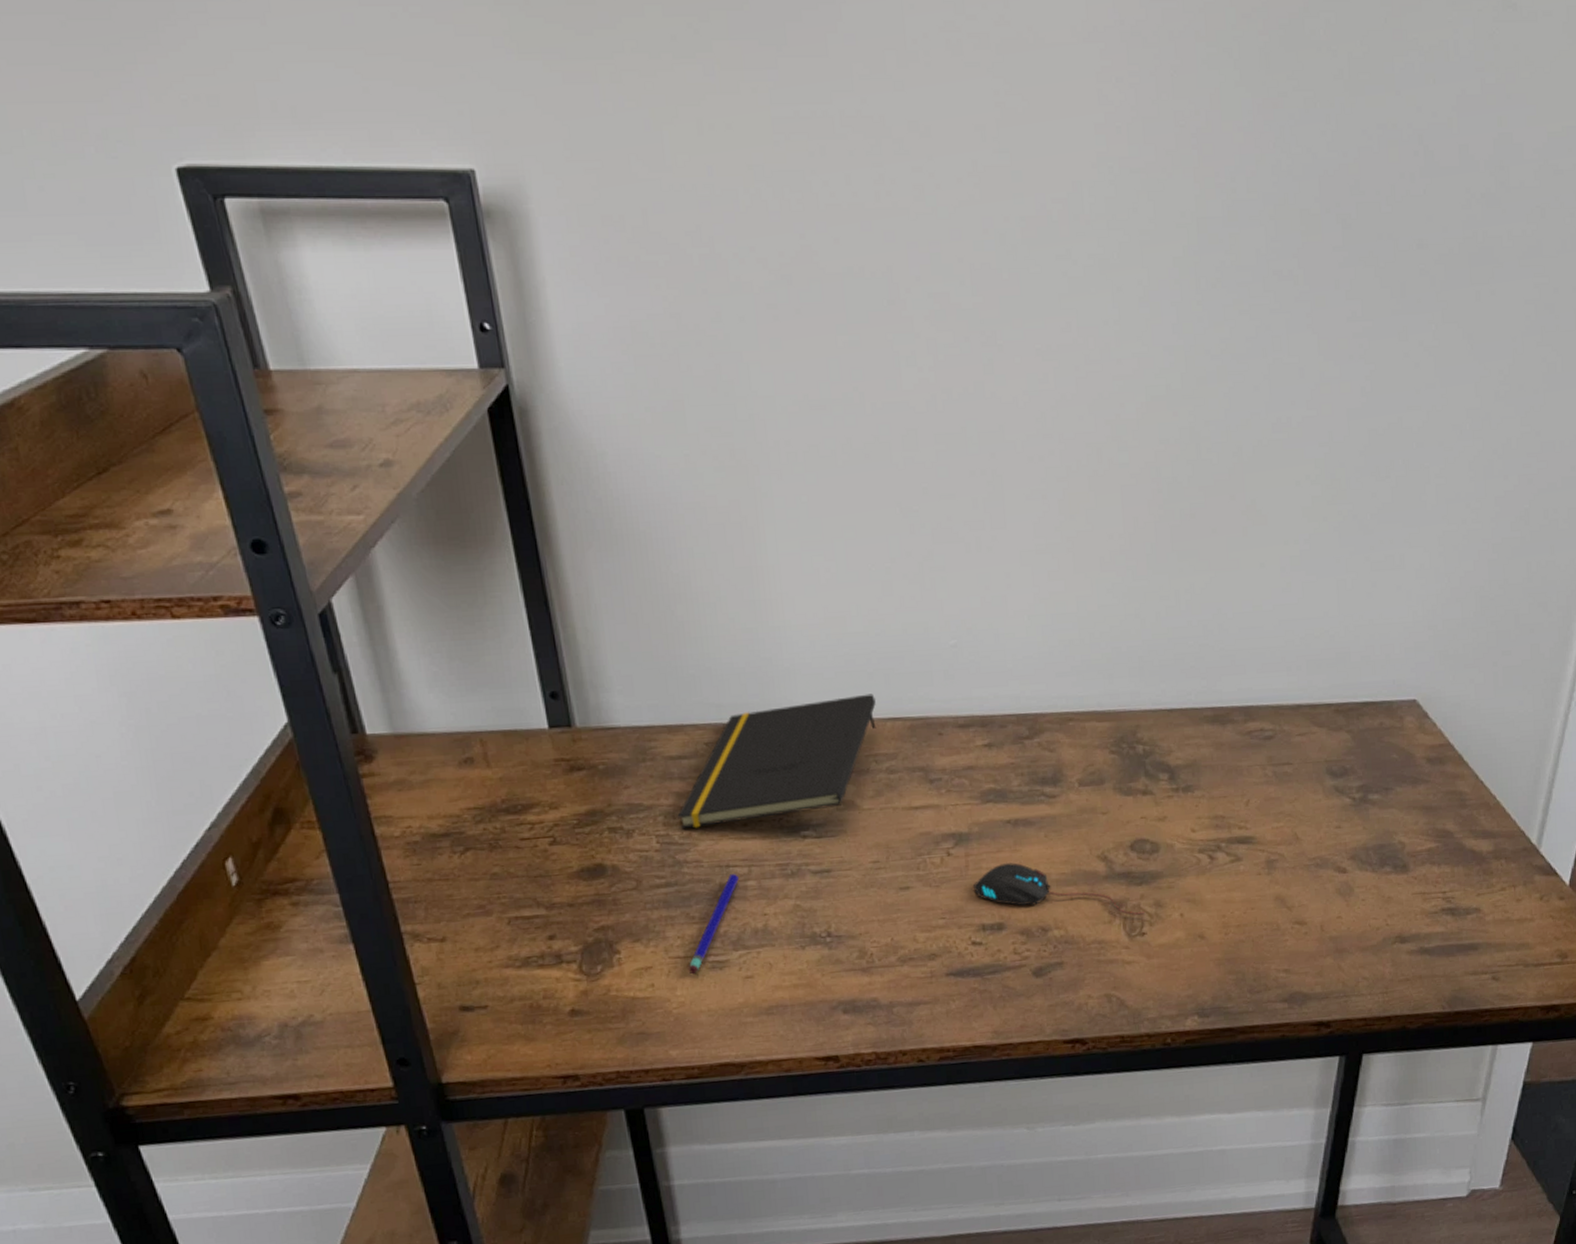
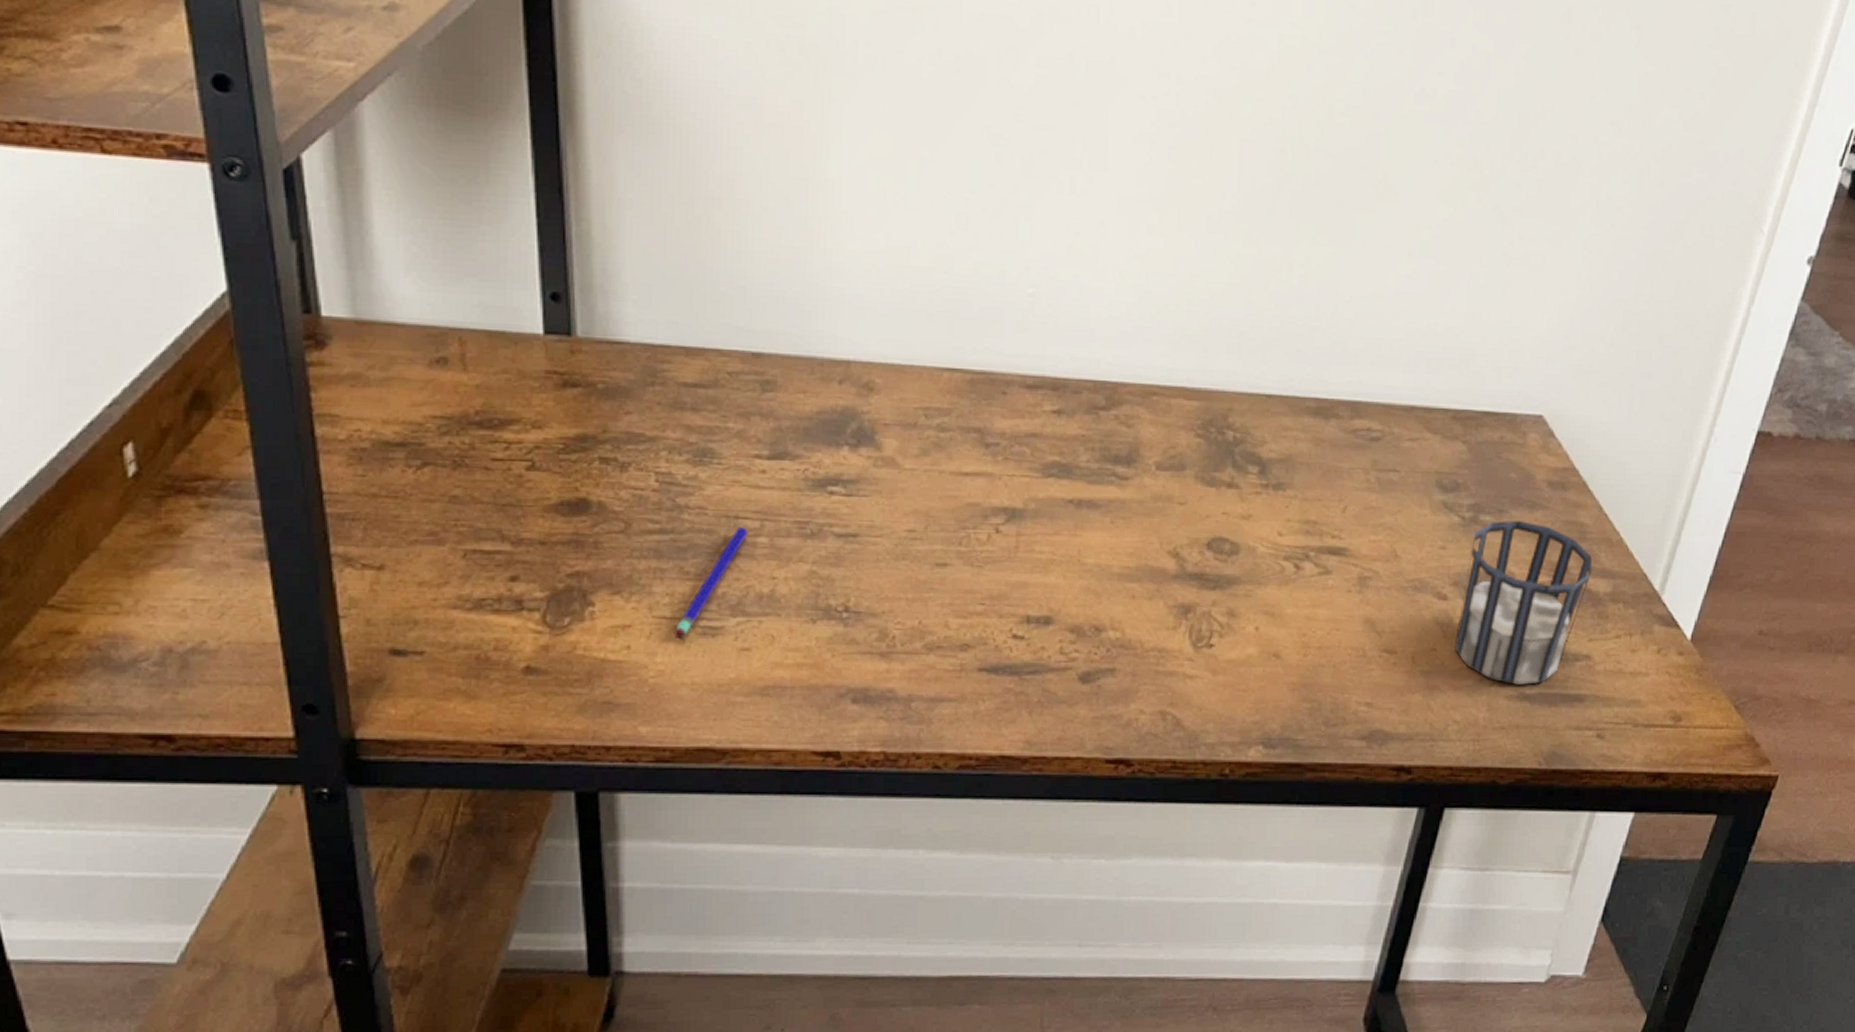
notepad: present [677,693,877,829] -> none [684,337,934,469]
mouse: present [974,862,1146,916] -> none [1022,547,1216,625]
cup: none [1357,796,1474,941] -> present [1455,521,1593,685]

